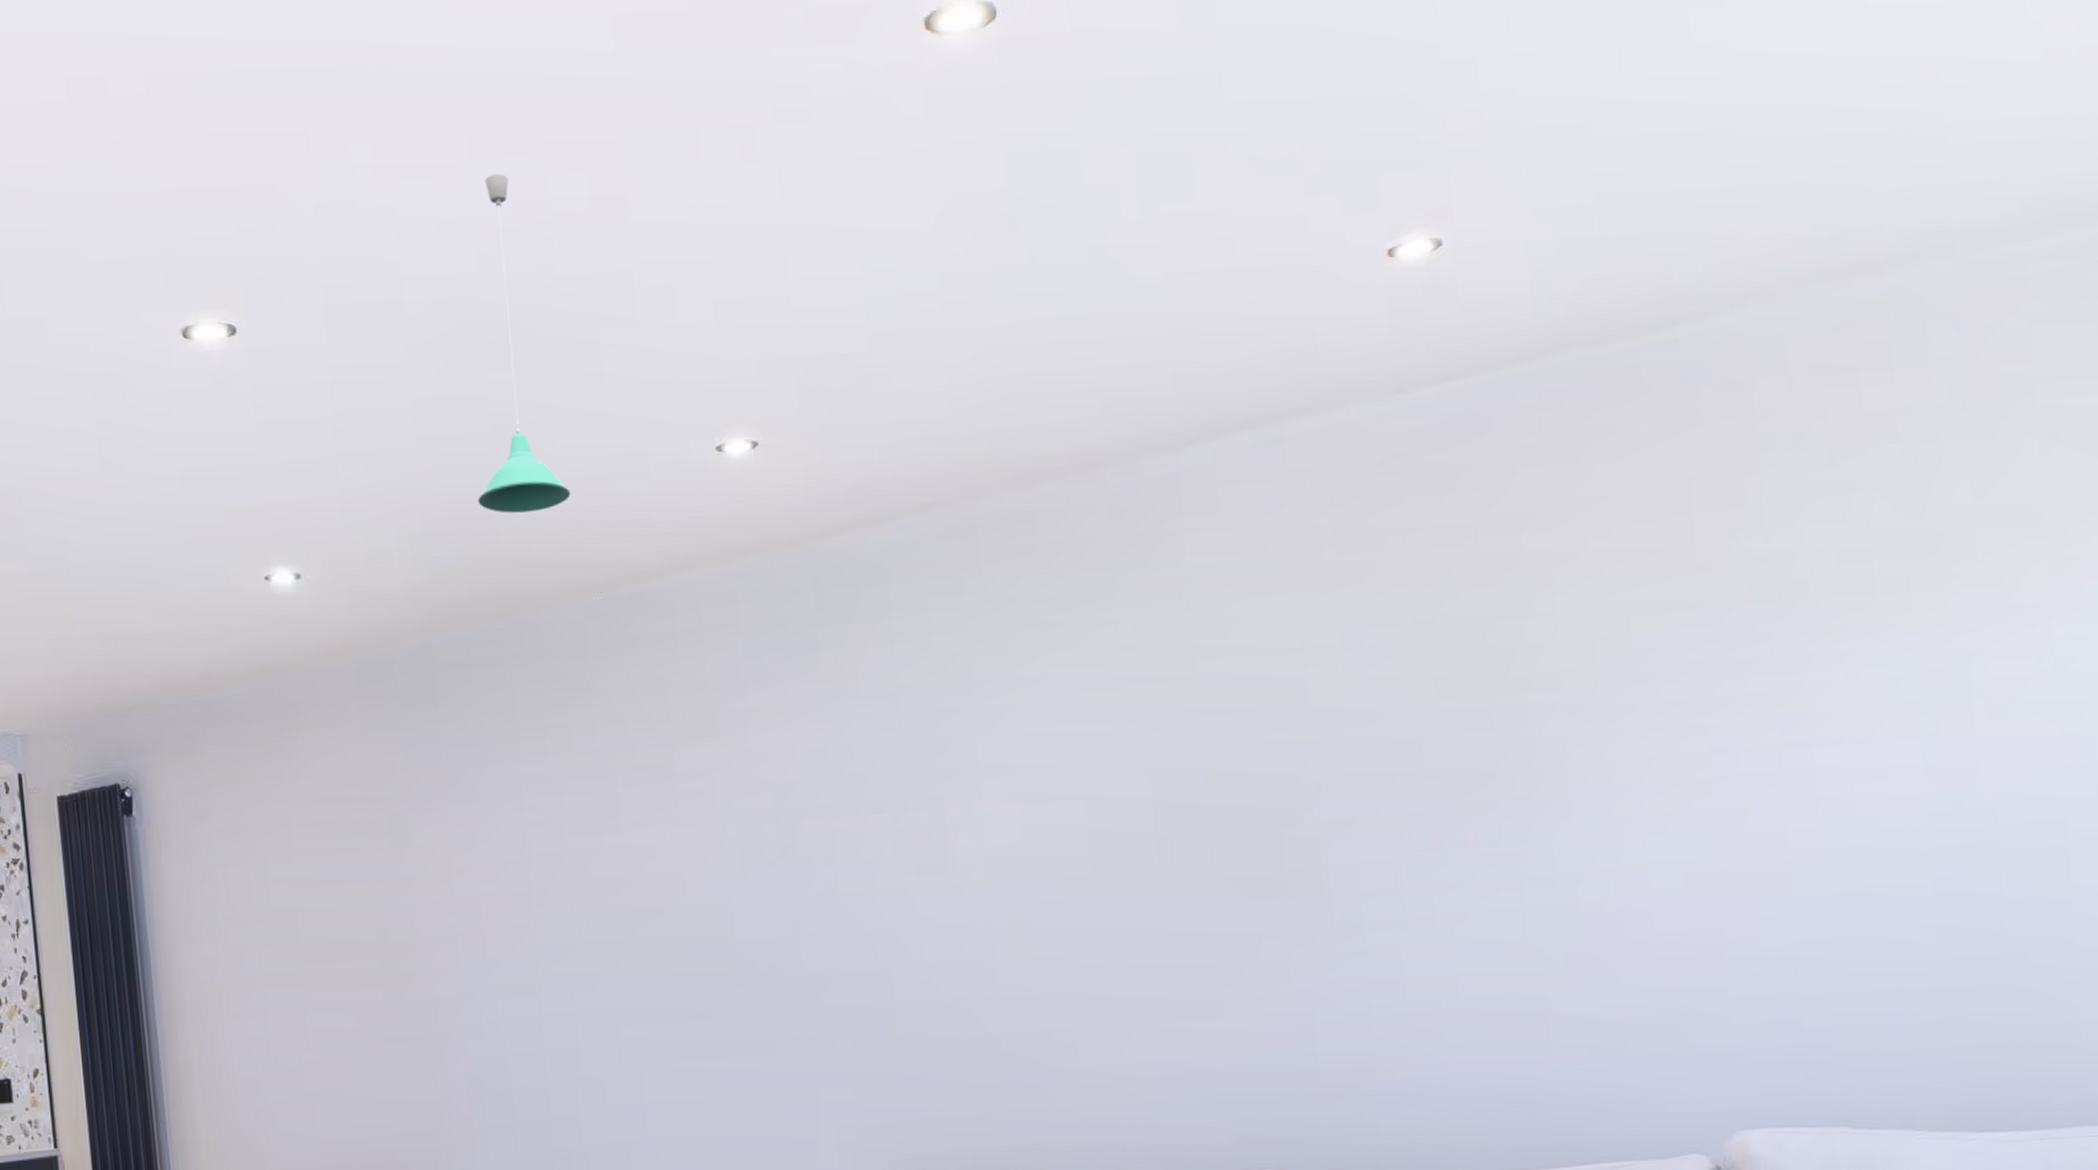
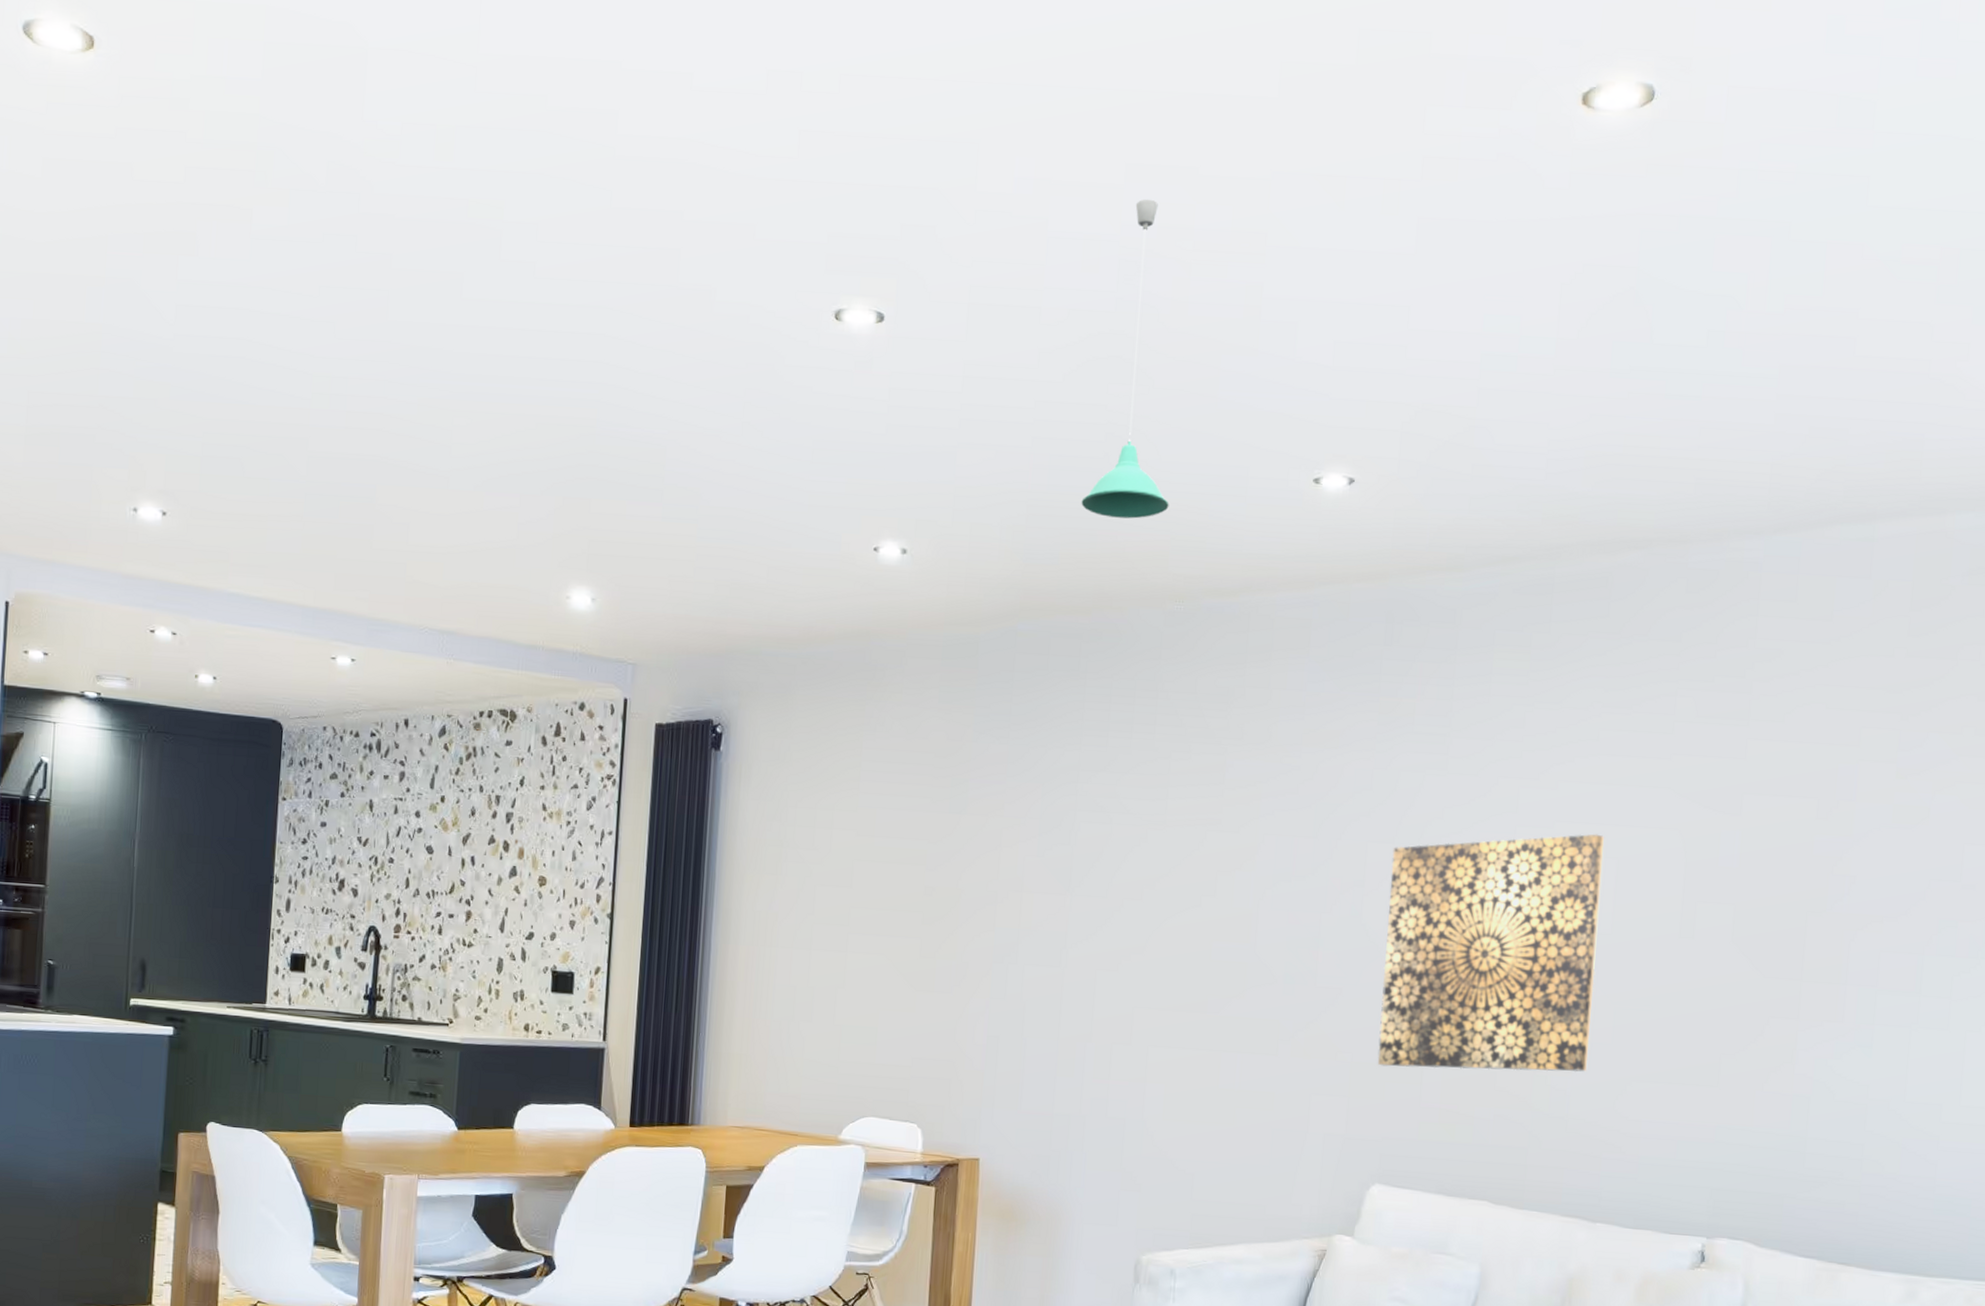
wall art: none [859,776,1090,1048] -> present [1377,834,1604,1072]

